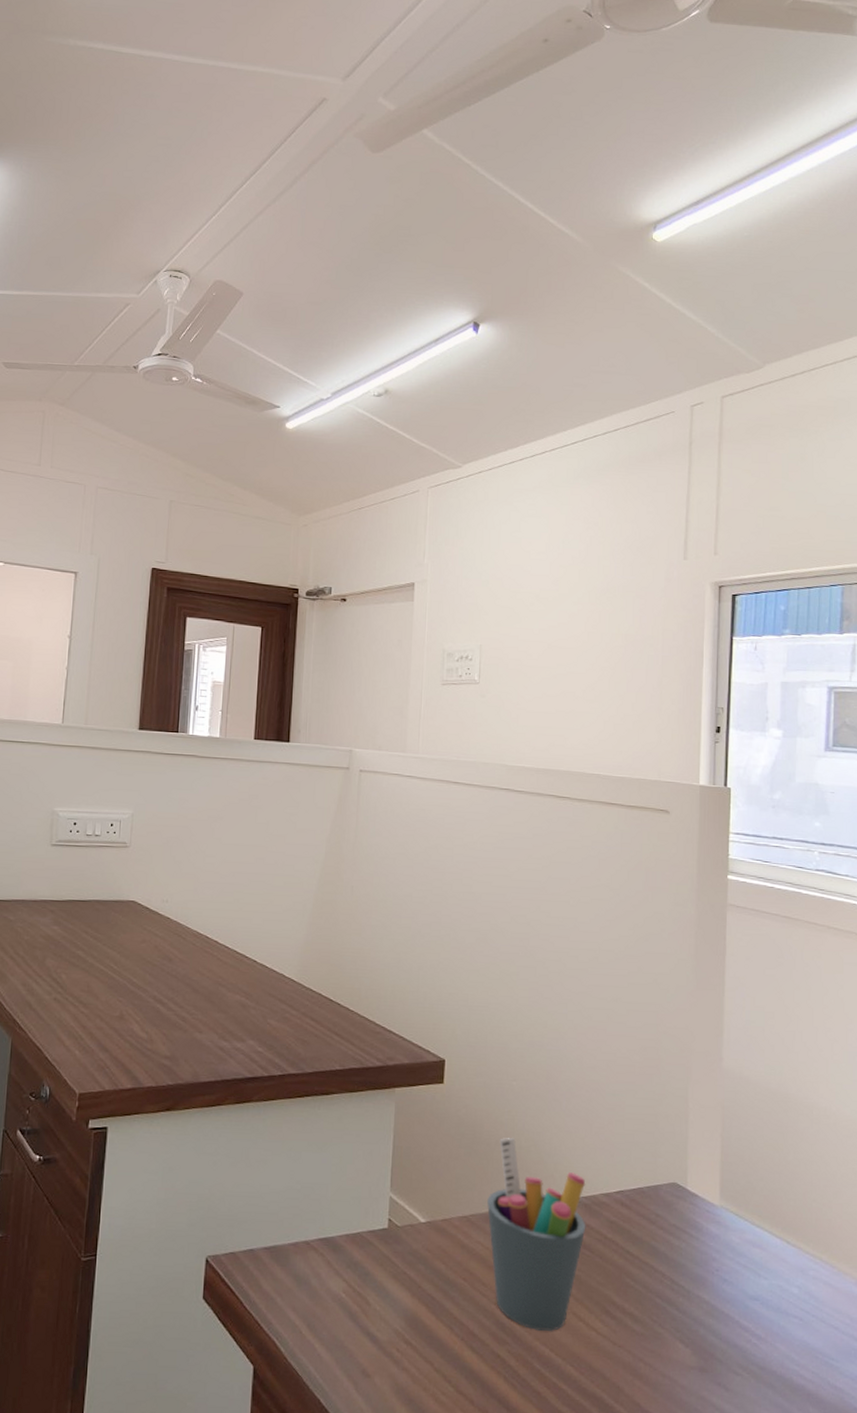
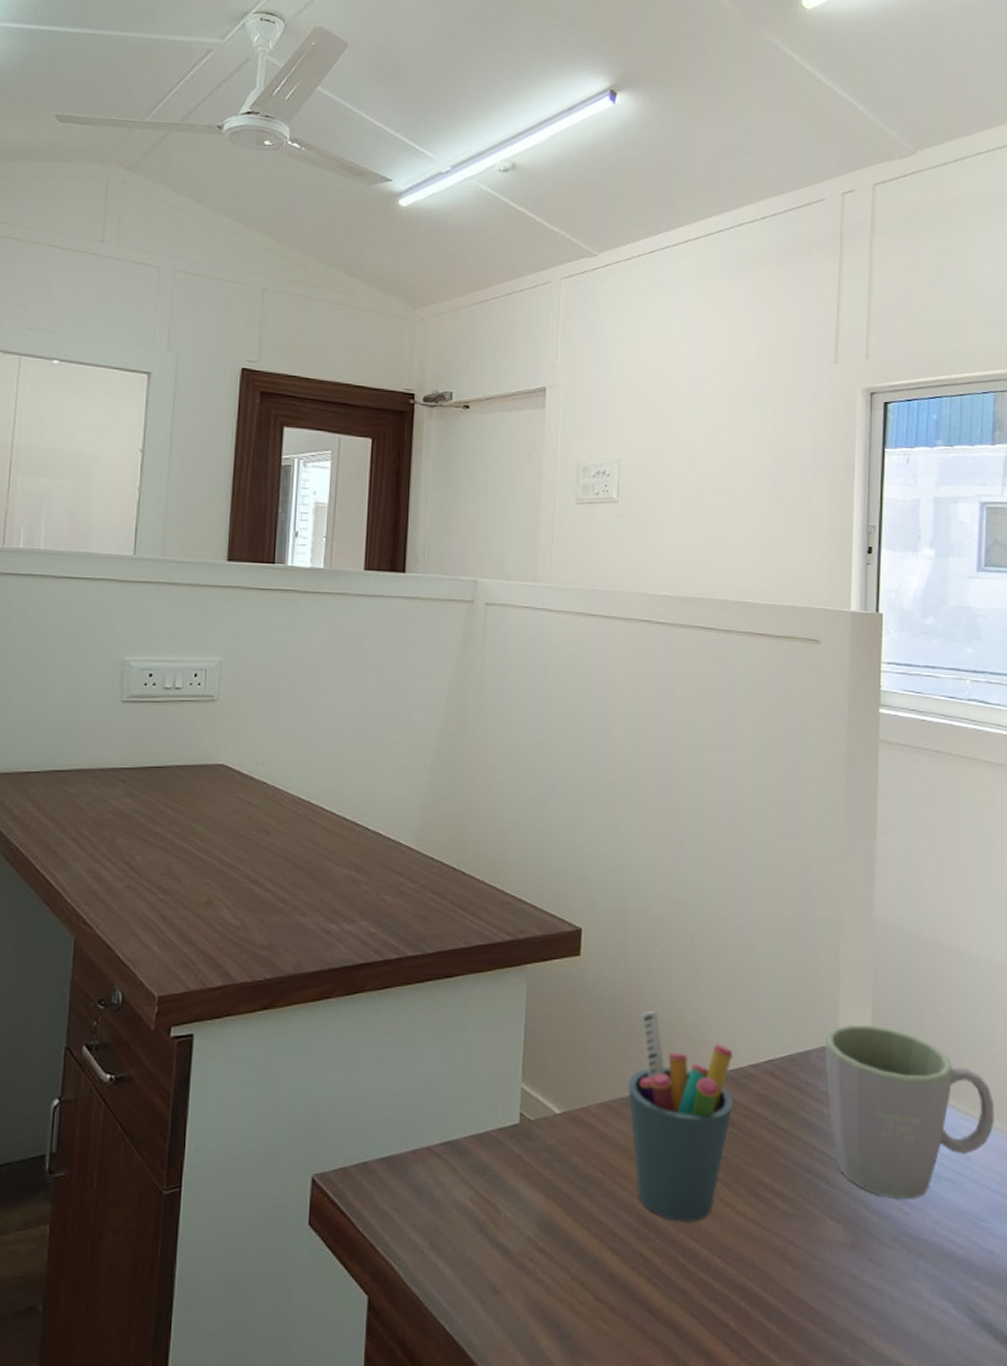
mug: none [675,1164,844,1332] -> present [825,1024,994,1200]

